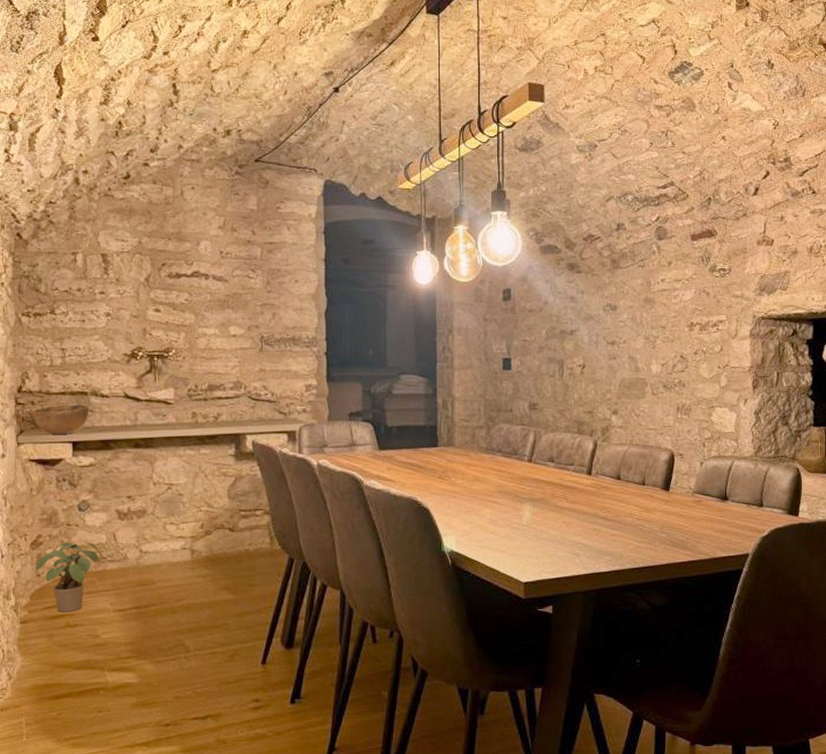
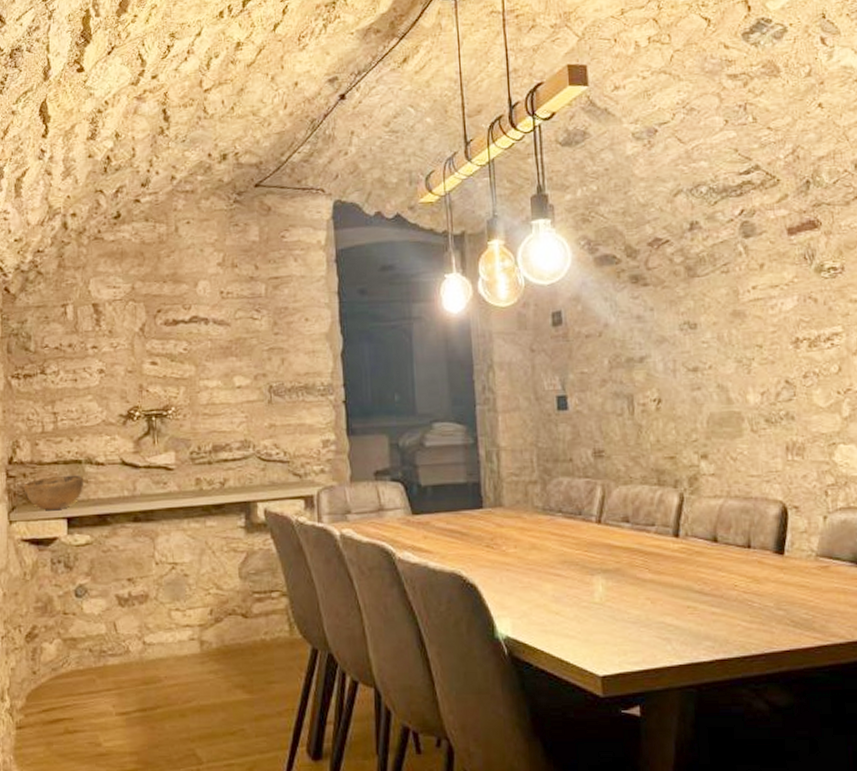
potted plant: present [34,542,103,612] -> none [30,633,103,716]

